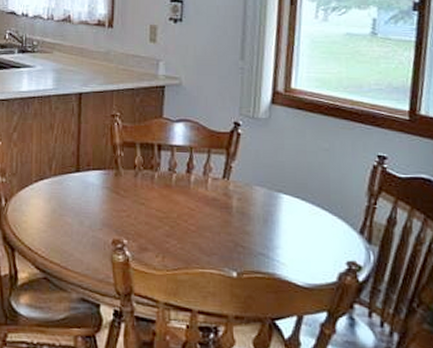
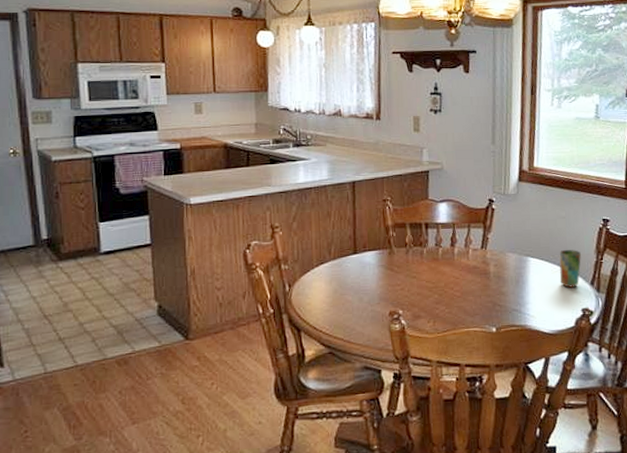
cup: none [319,189,348,236] -> present [559,250,581,289]

